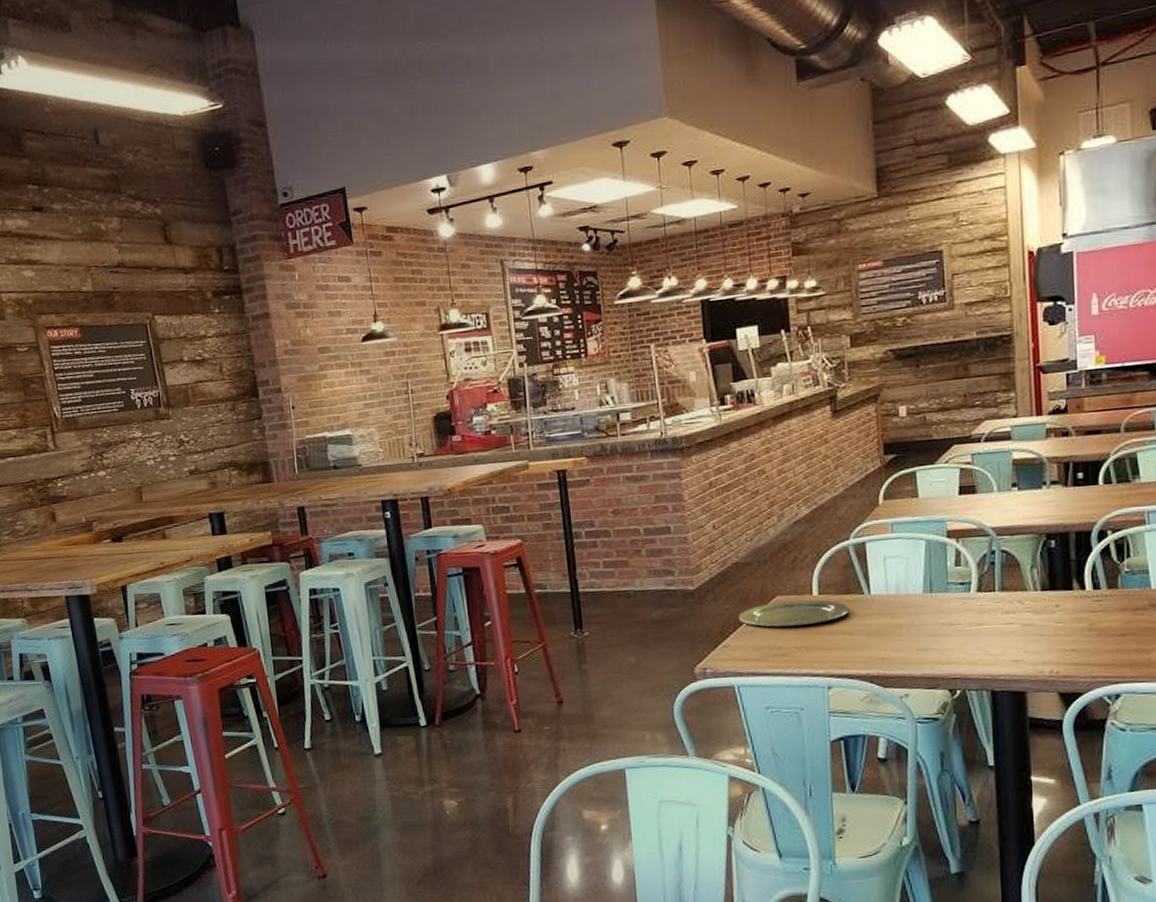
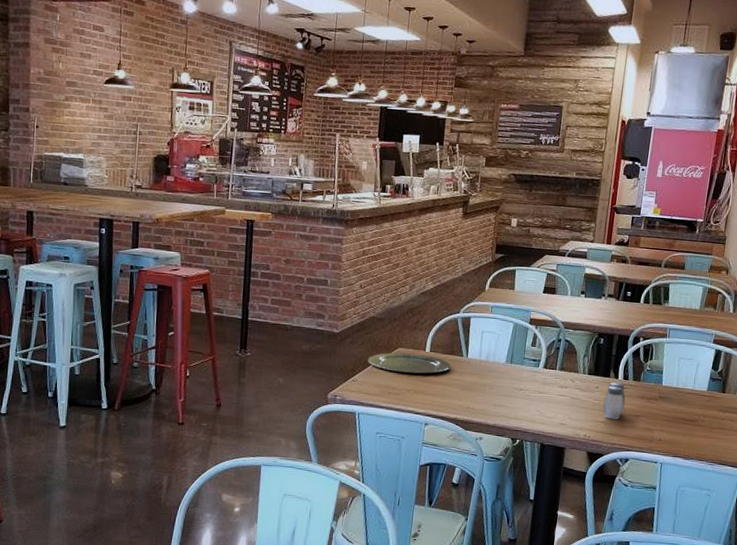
salt and pepper shaker: none [1071,595,1101,645] -> present [603,382,626,420]

